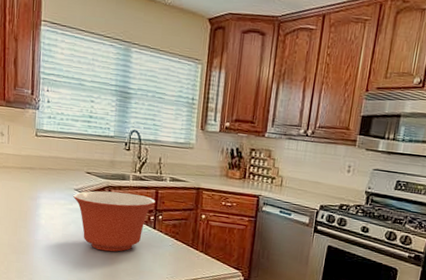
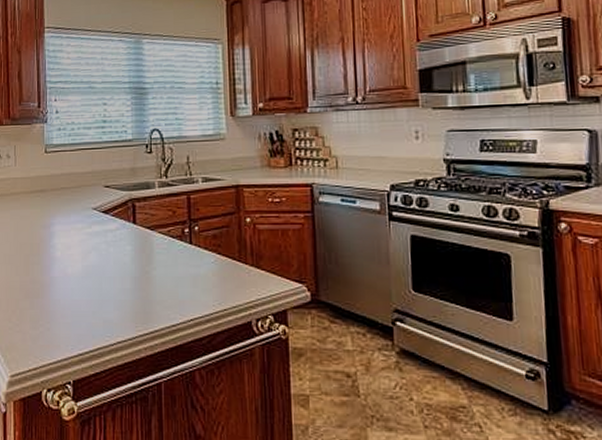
mixing bowl: present [73,191,155,252] -> none [92,203,188,281]

